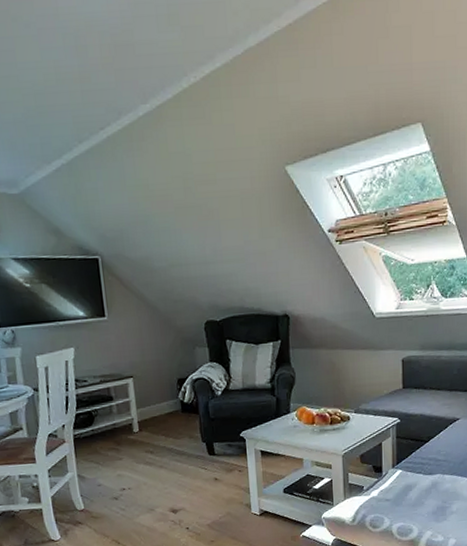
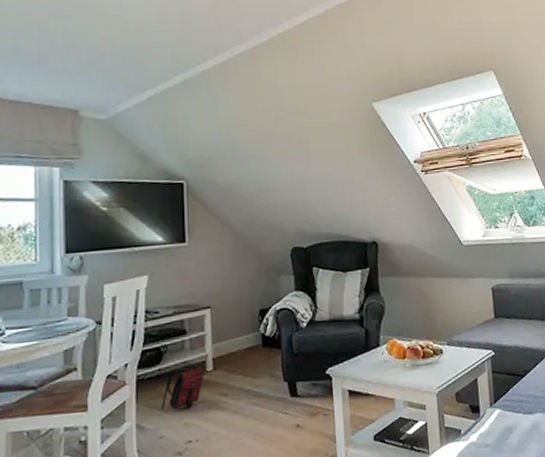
backpack: none [97,425,132,464] -> present [162,362,204,410]

